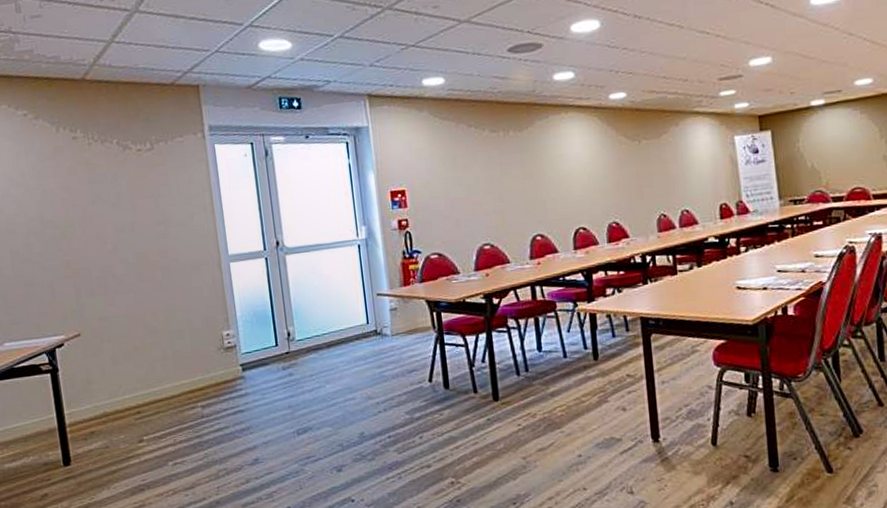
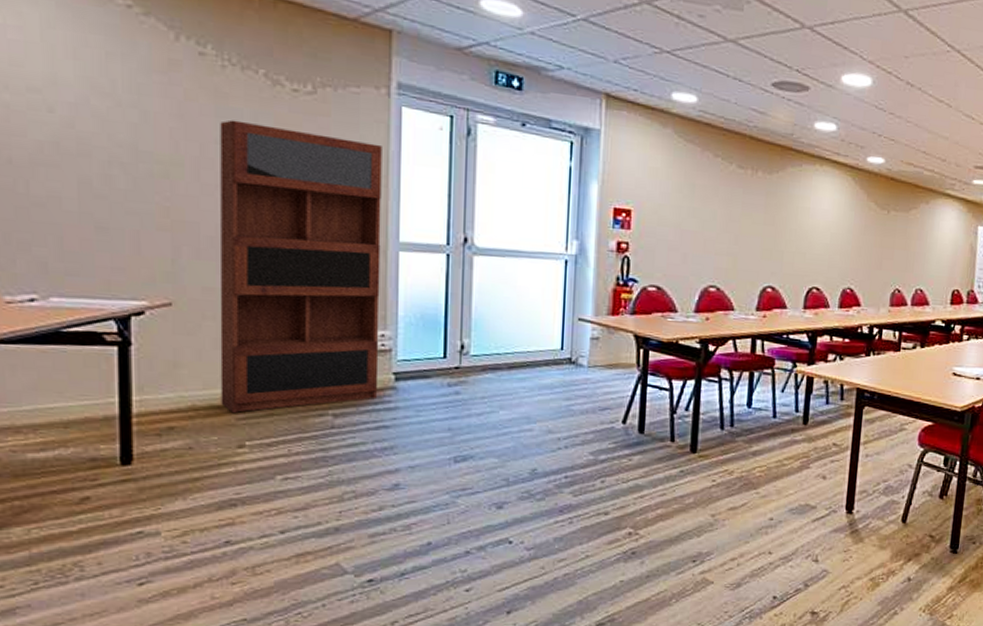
bookcase: none [93,179,231,414] -> present [219,120,382,413]

